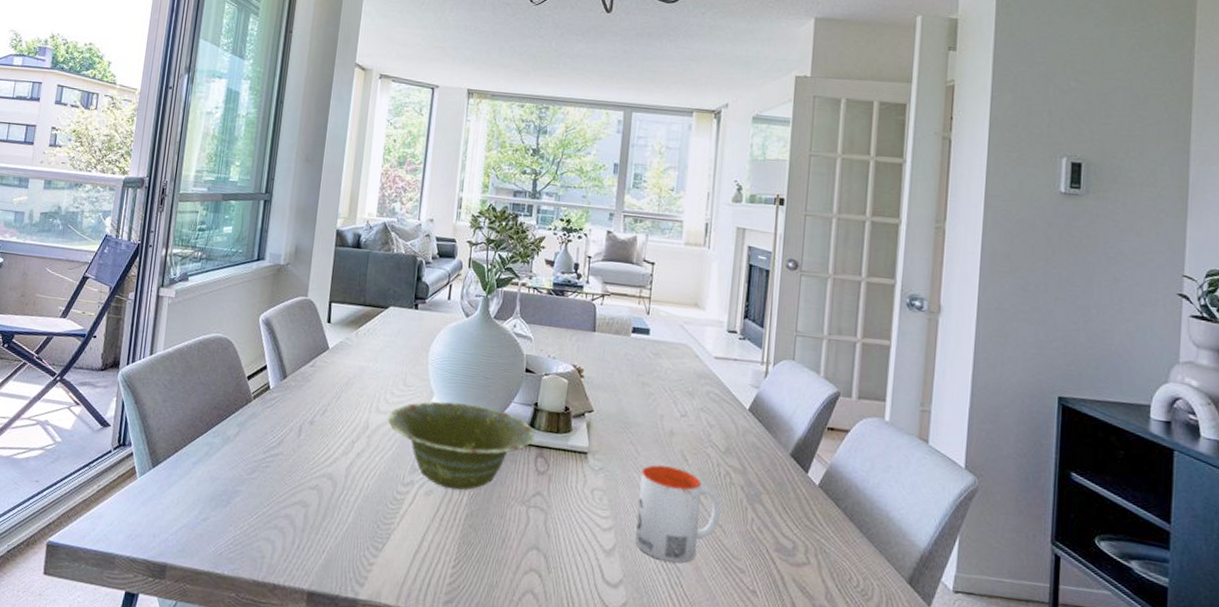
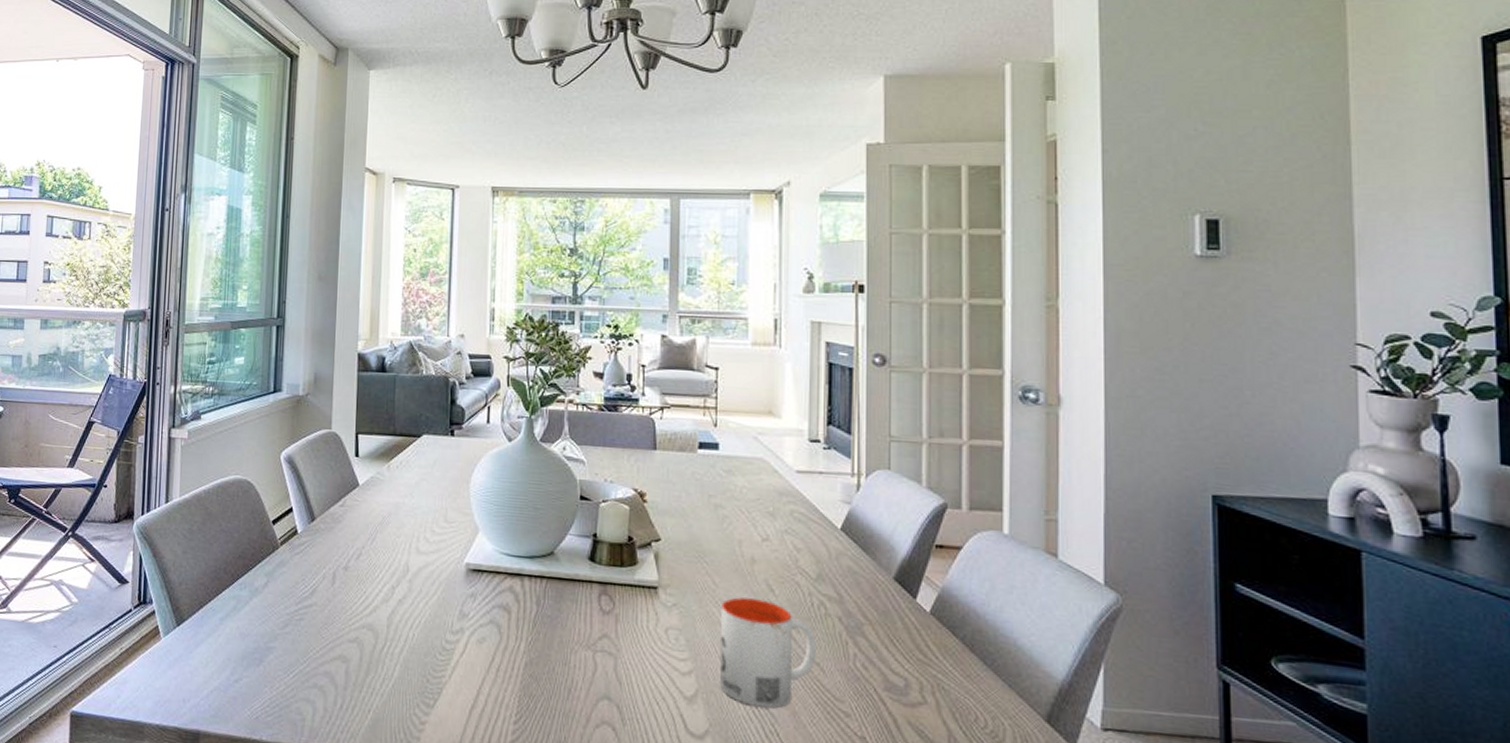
dish: present [387,401,535,490] -> none [429,537,596,636]

